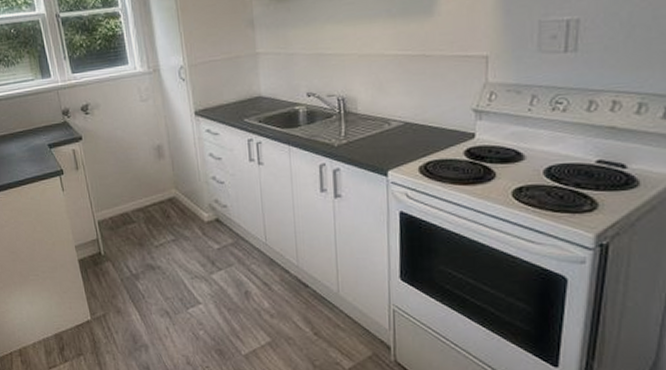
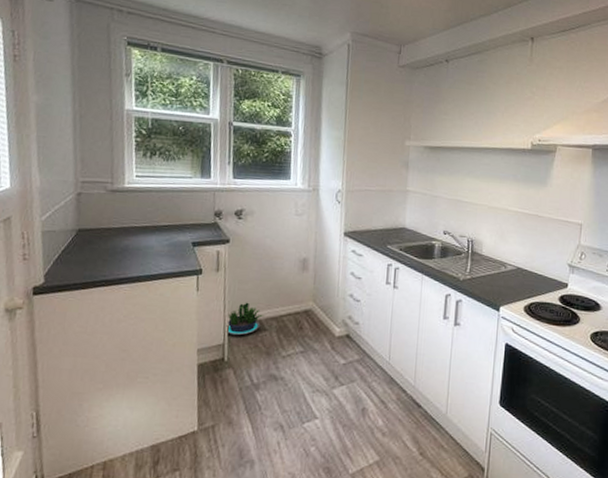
potted plant: none [96,196,130,230] -> present [226,302,264,336]

